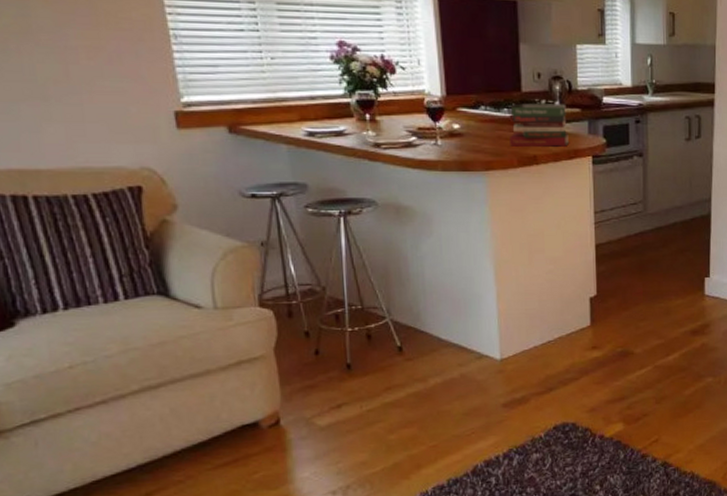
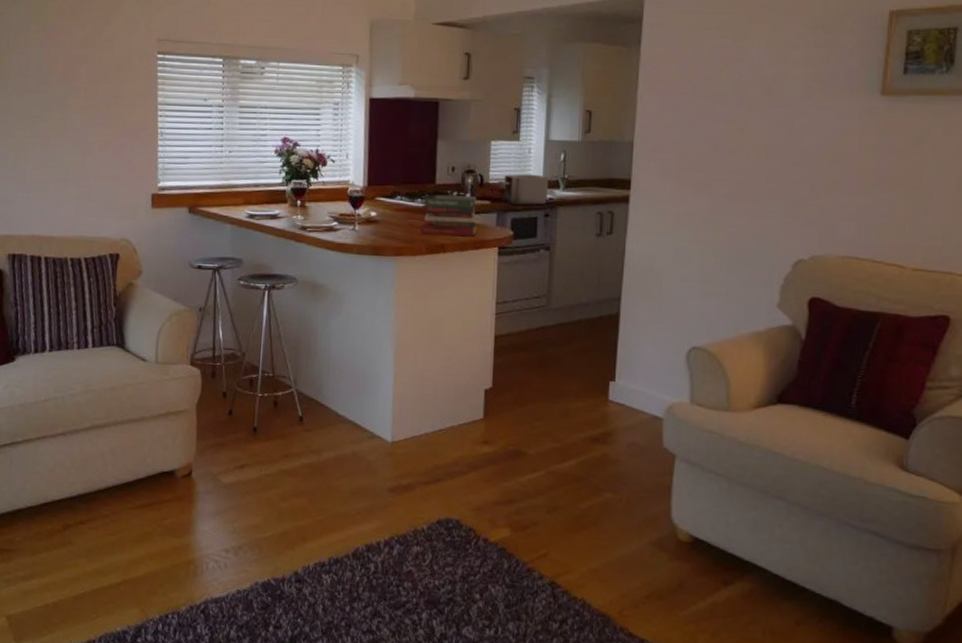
toaster: none [592,80,638,113] -> present [502,174,549,206]

